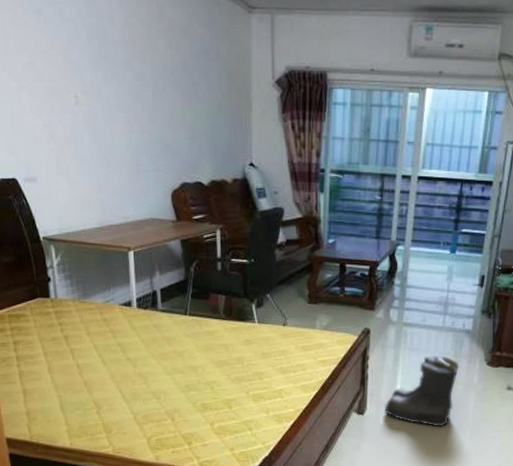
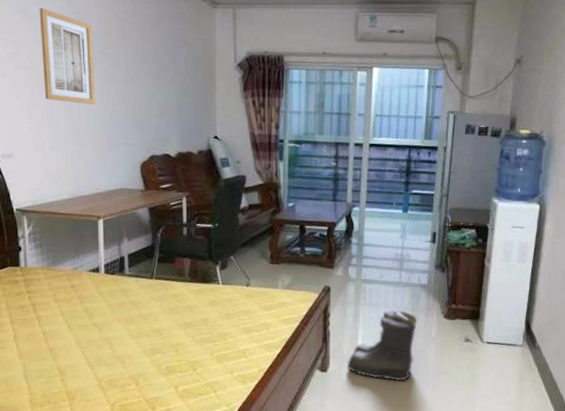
wall art: none [55,8,121,124] -> present [39,7,95,104]

